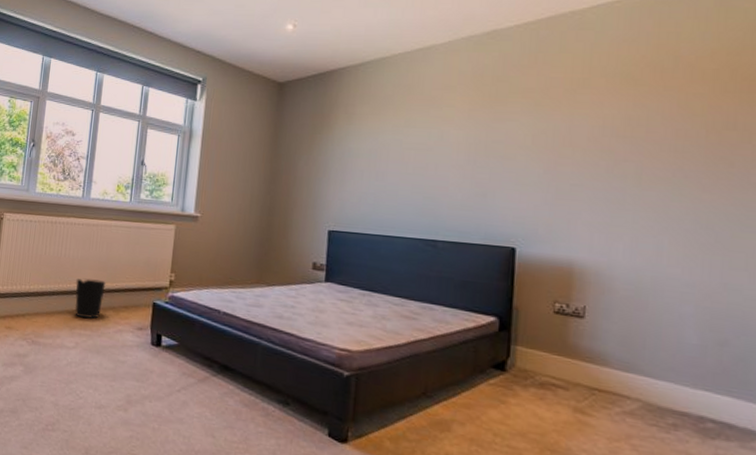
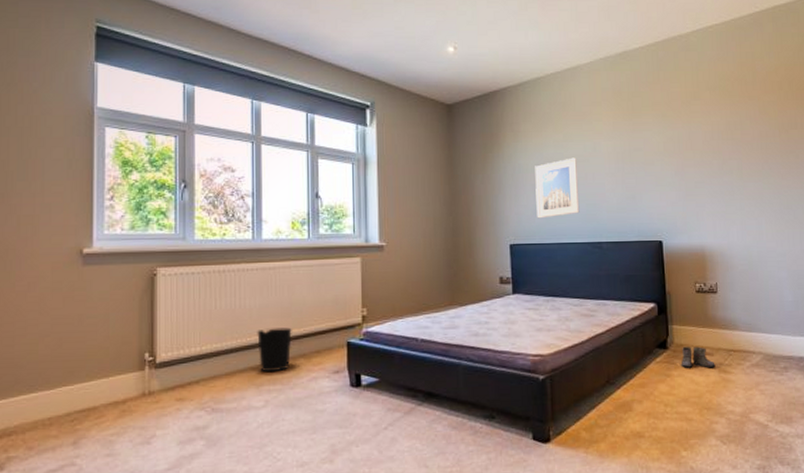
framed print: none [362,145,418,207] -> present [535,157,580,219]
boots: none [521,373,570,405] -> present [680,346,716,368]

